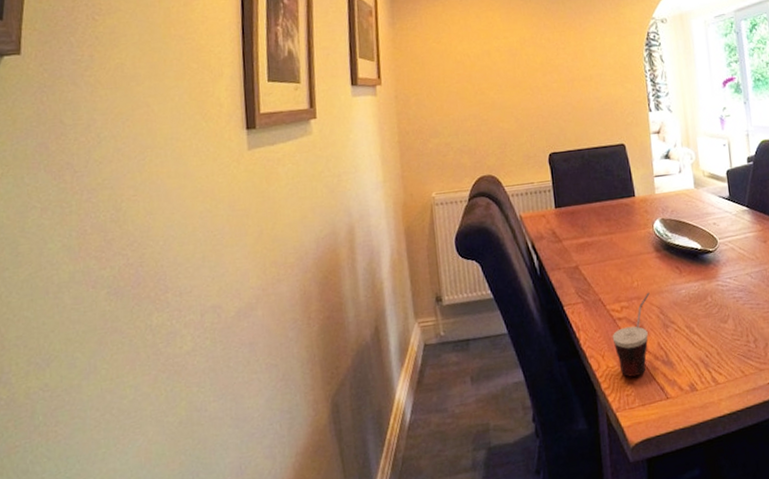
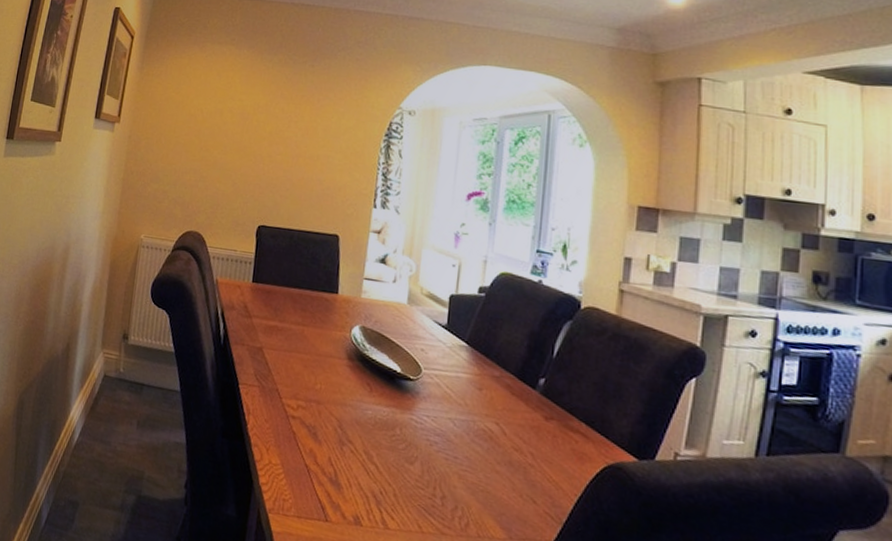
cup: present [612,292,650,377] -> none [281,399,332,485]

